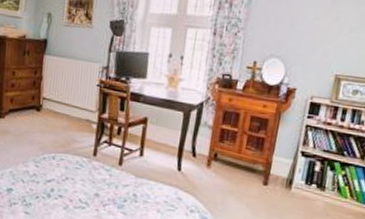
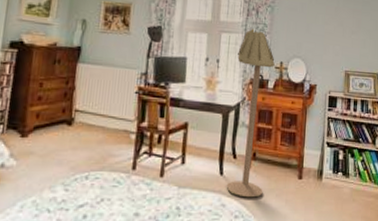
floor lamp: none [183,24,248,196] -> present [226,29,275,198]

